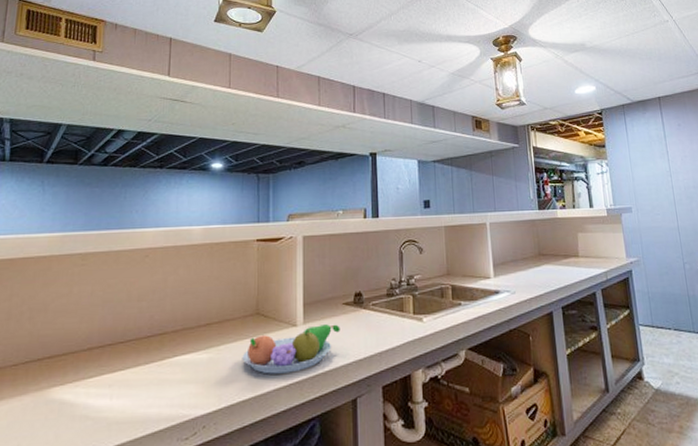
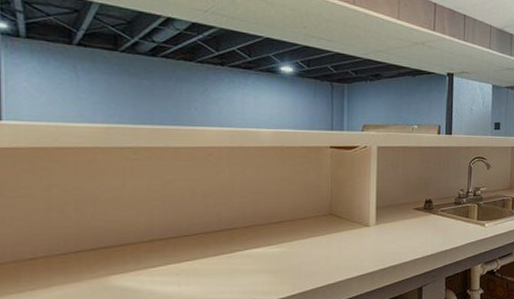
fruit bowl: present [242,324,340,374] -> none [315,226,411,267]

